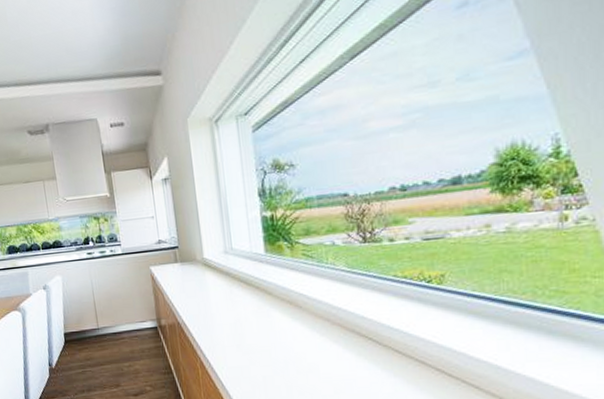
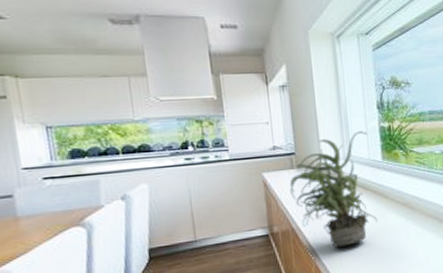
potted plant: none [174,222,262,344] -> present [289,131,378,247]

